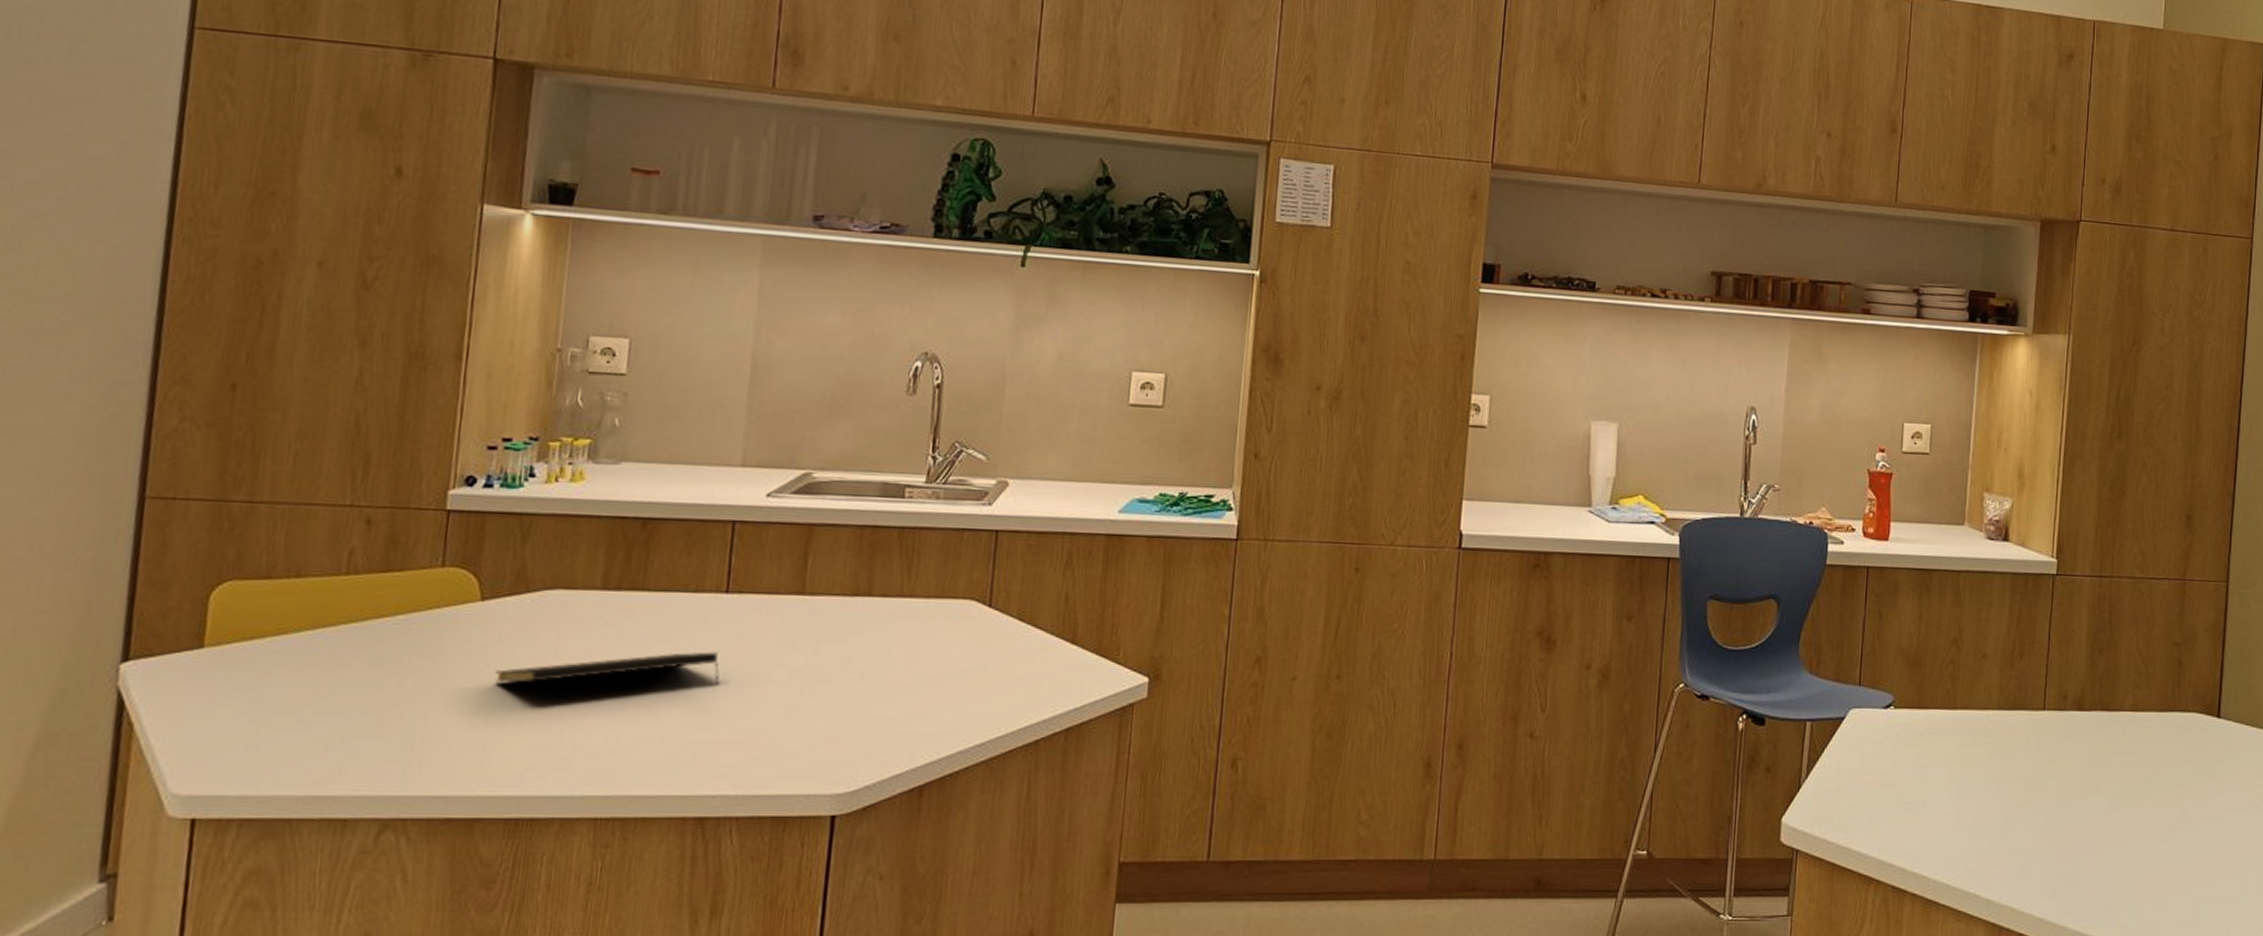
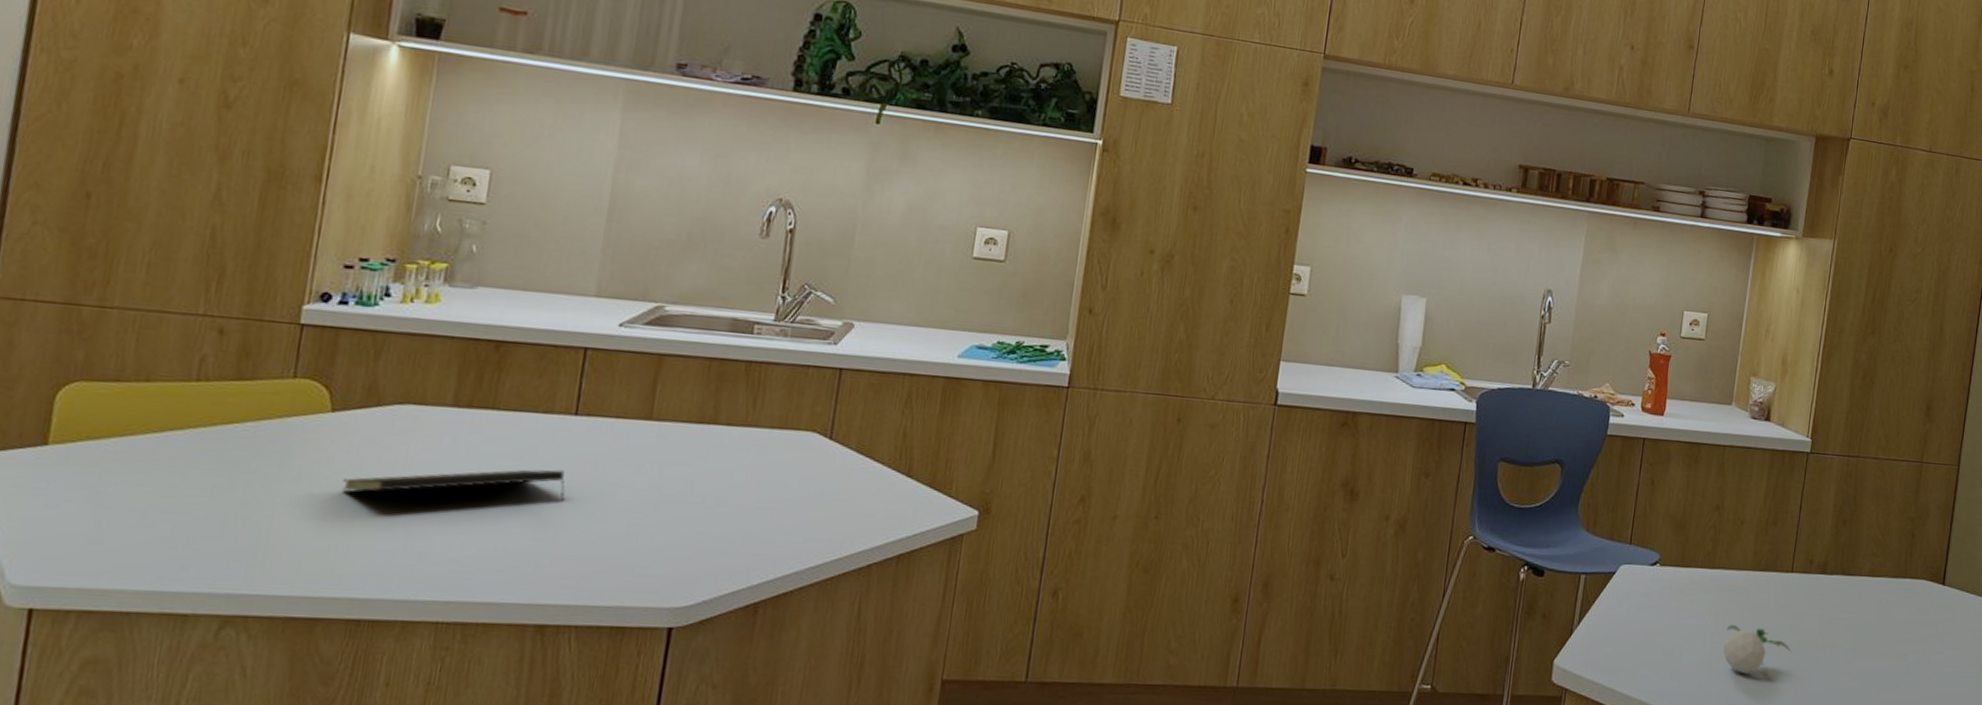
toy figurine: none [1971,772,2049,827] -> present [1723,625,1792,675]

